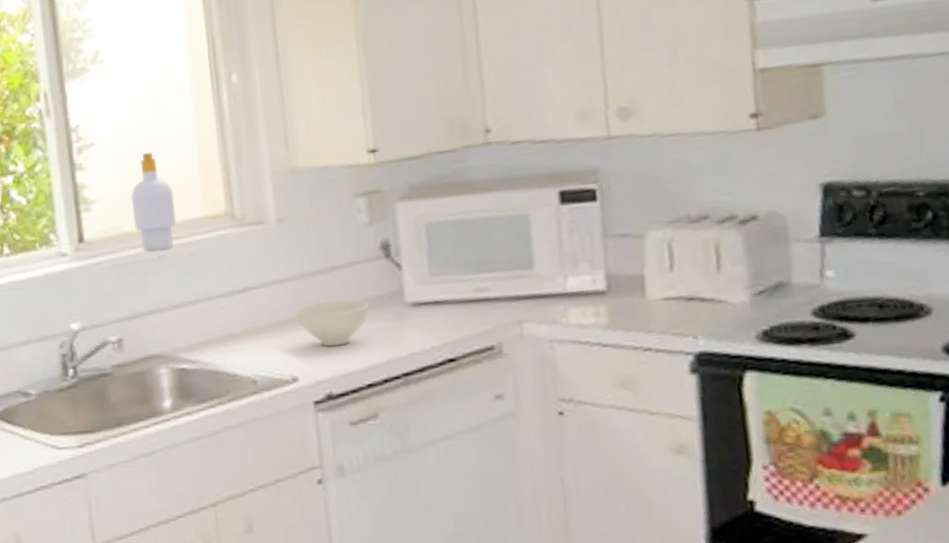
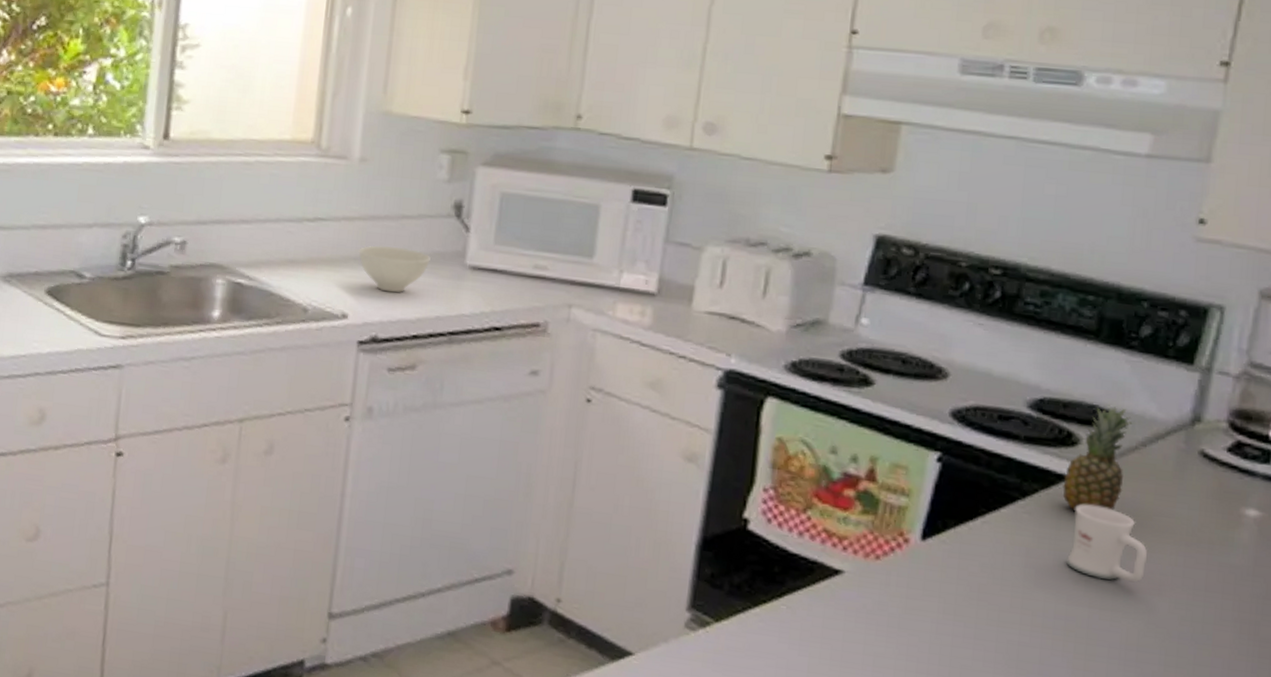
soap bottle: present [130,152,177,253] -> none [221,65,266,165]

